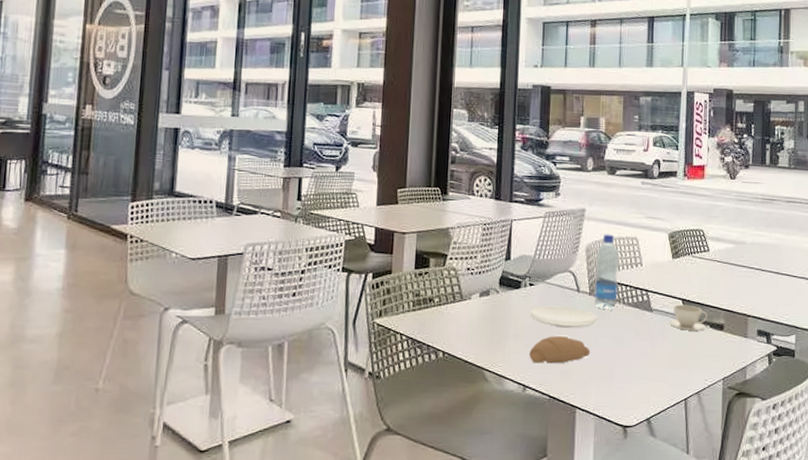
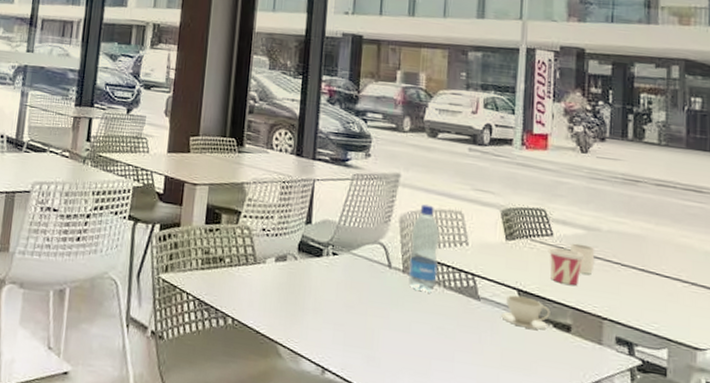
plate: present [529,306,597,328] -> none [331,279,412,309]
croissant: present [529,336,590,364] -> none [330,314,402,348]
cup: none [705,261,734,291] -> present [548,247,585,285]
mug: none [723,256,742,281] -> present [571,243,595,275]

